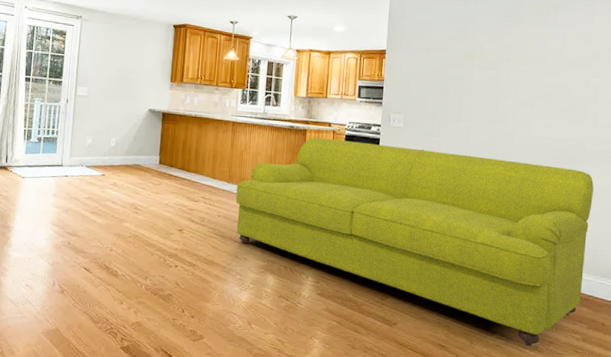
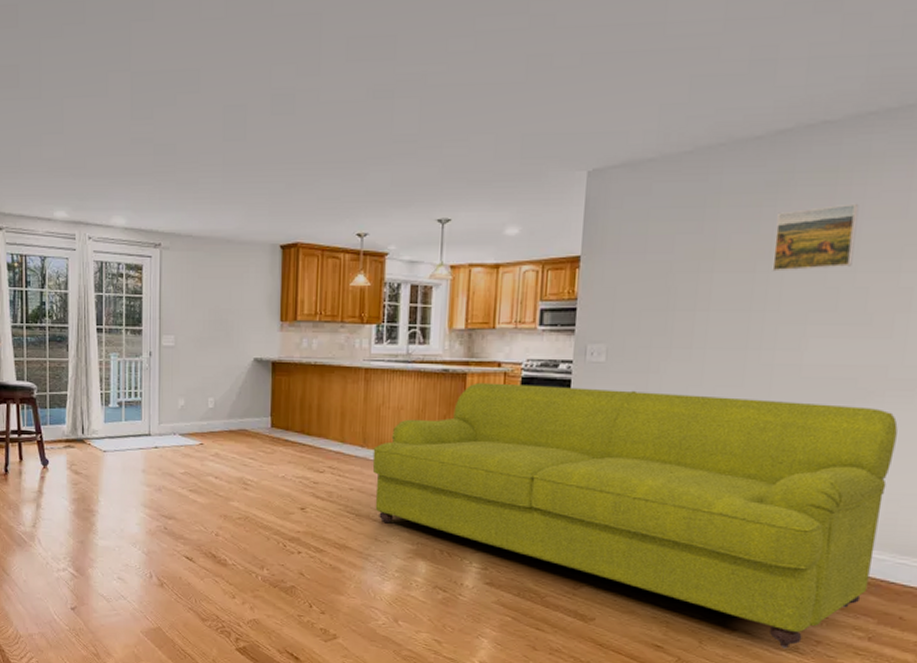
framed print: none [511,28,563,71] -> present [772,203,859,272]

